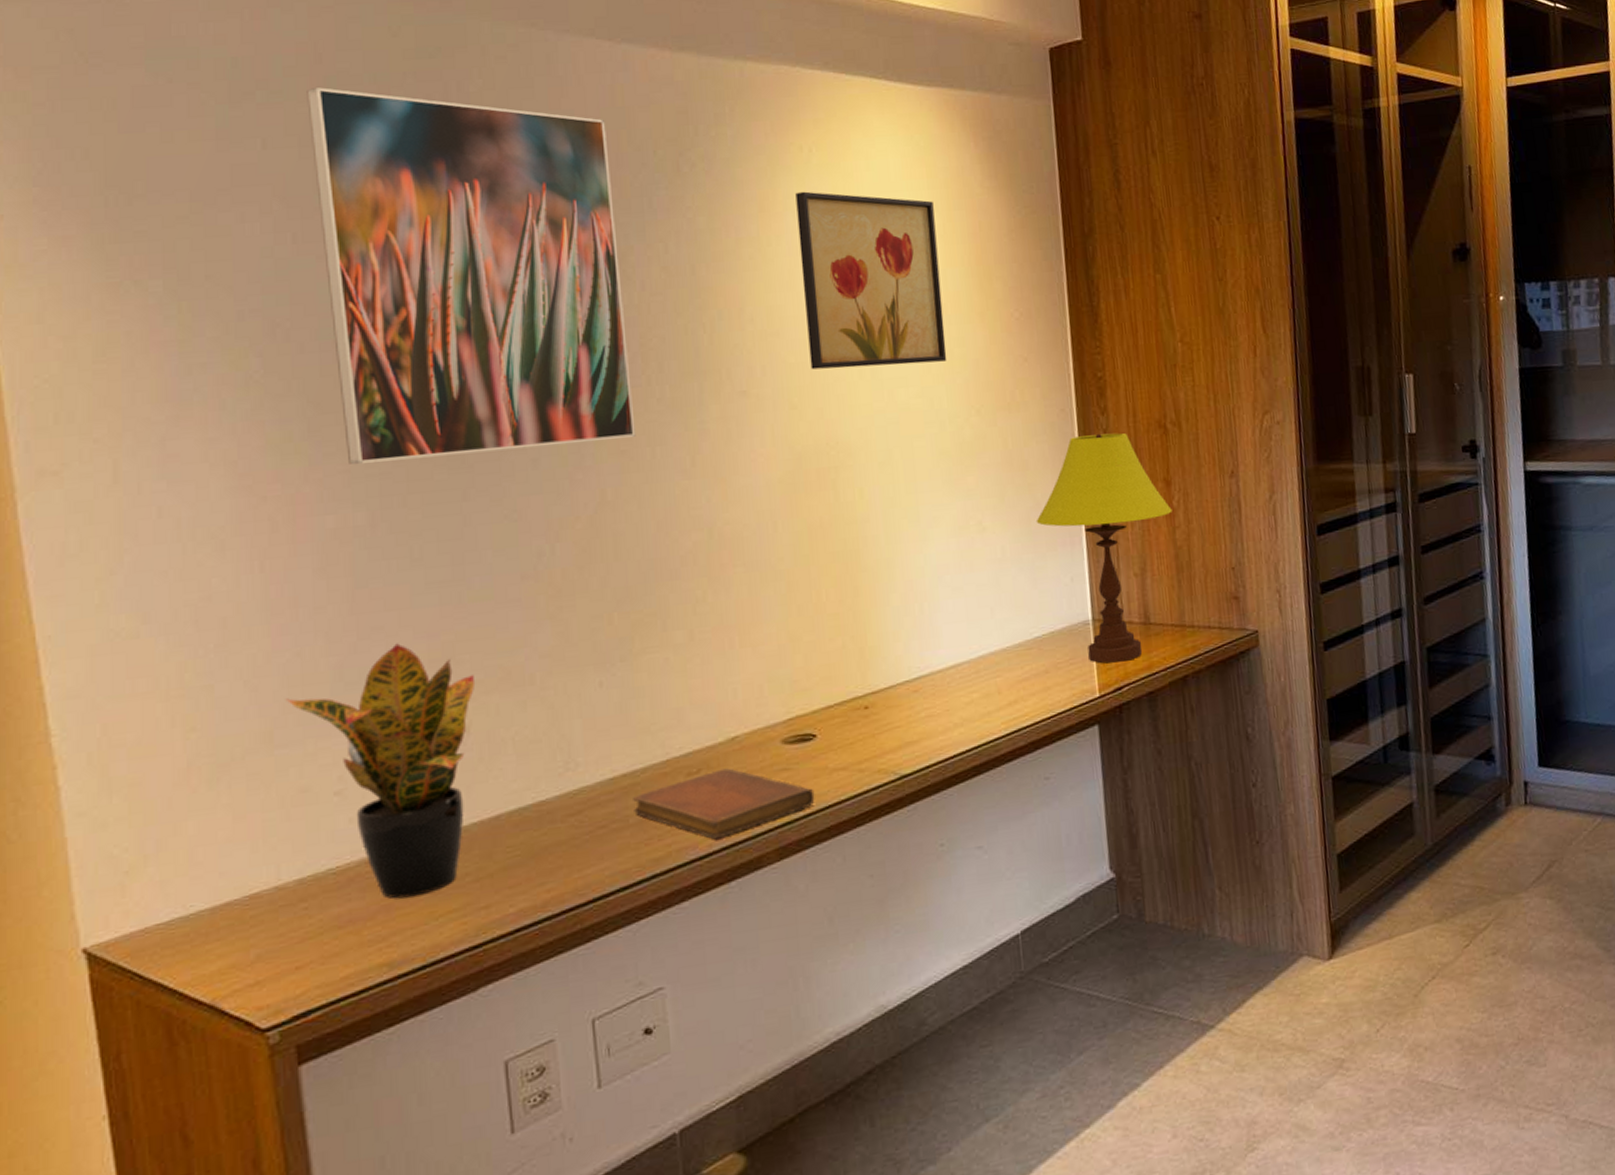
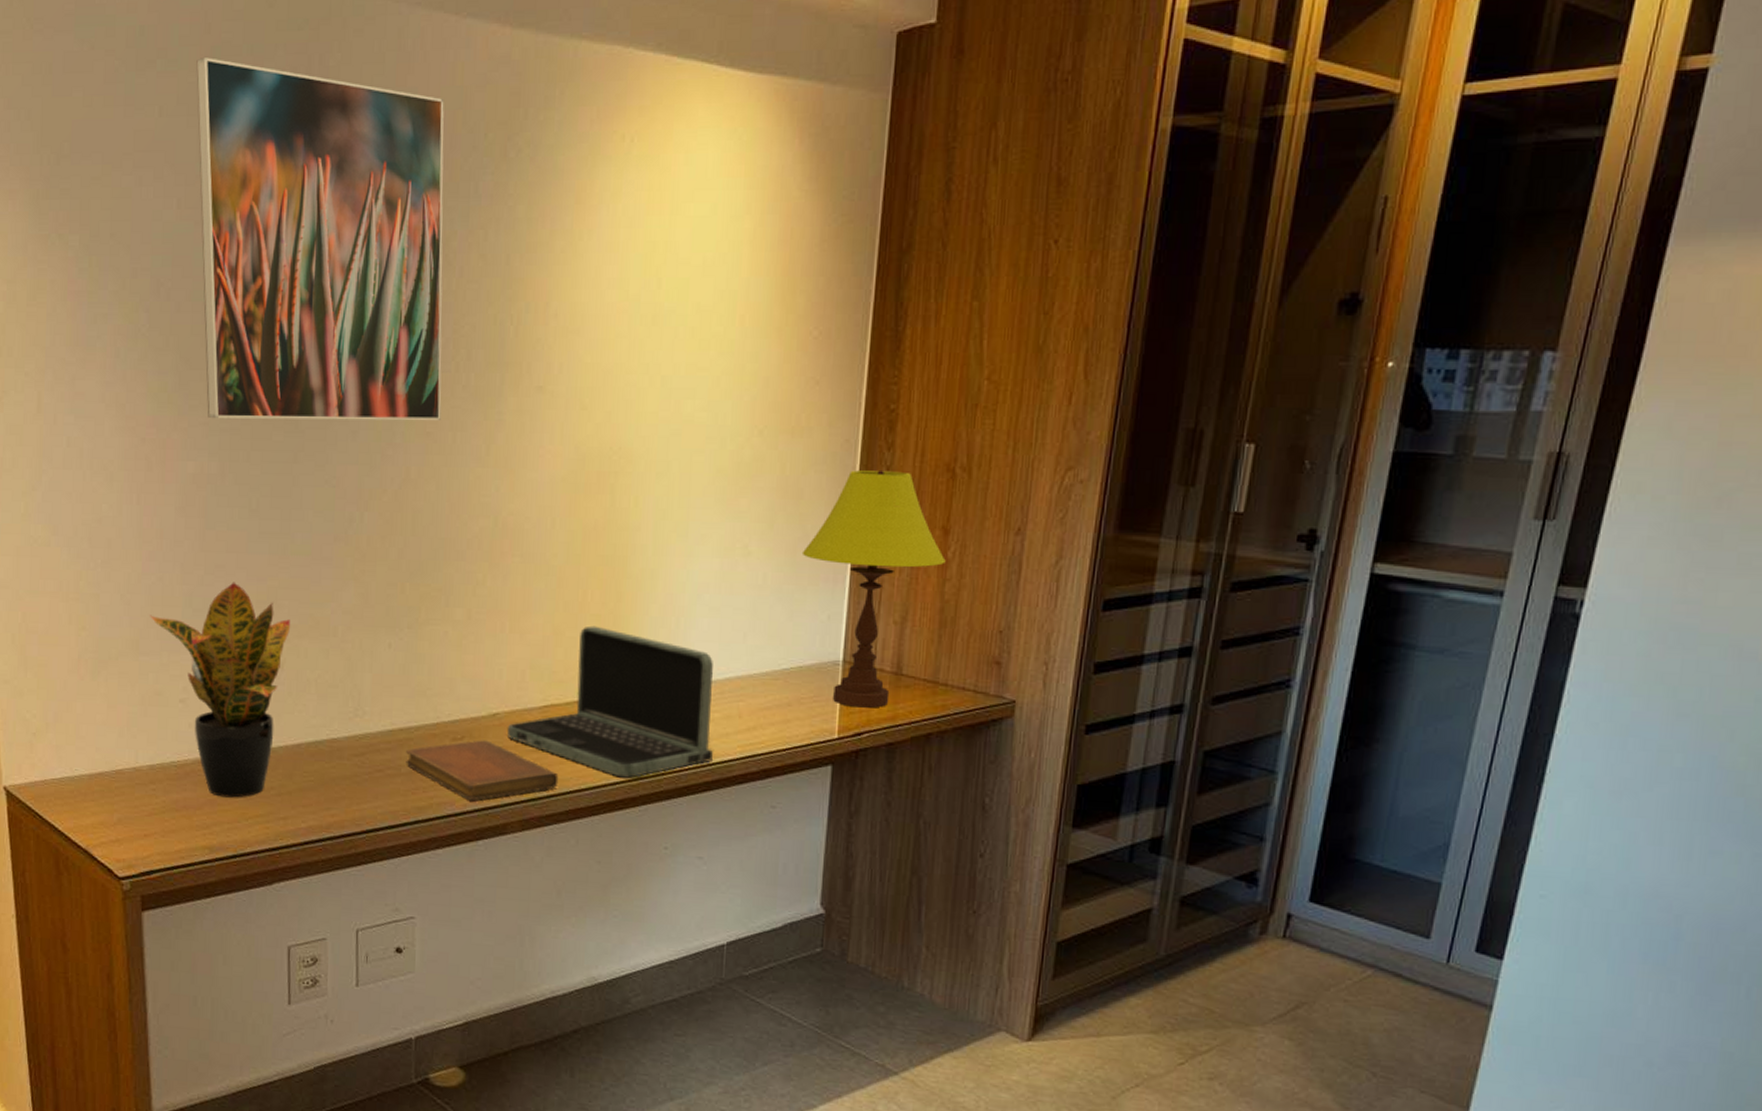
laptop: none [750,625,978,780] -> present [508,625,713,778]
wall art: present [795,191,947,370] -> none [605,184,747,376]

